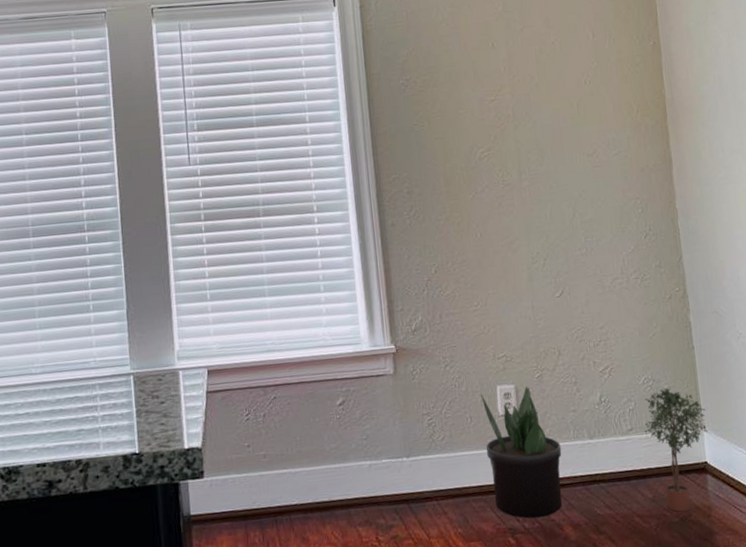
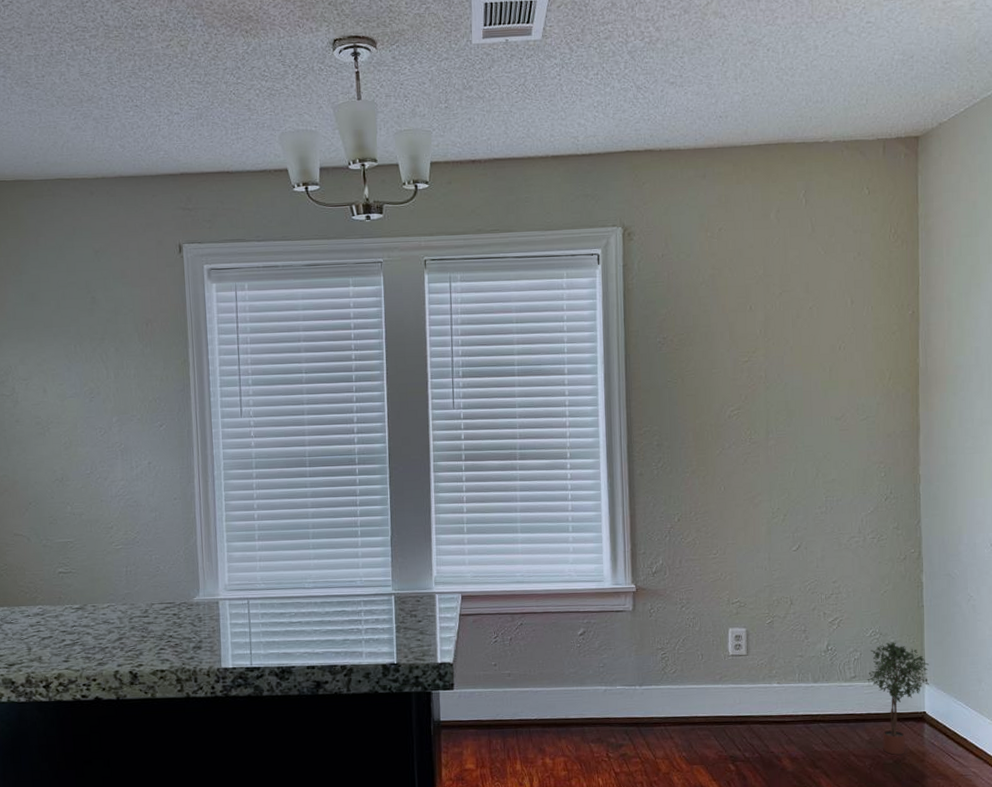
planter: present [481,387,563,519] -> none [713,631,786,749]

